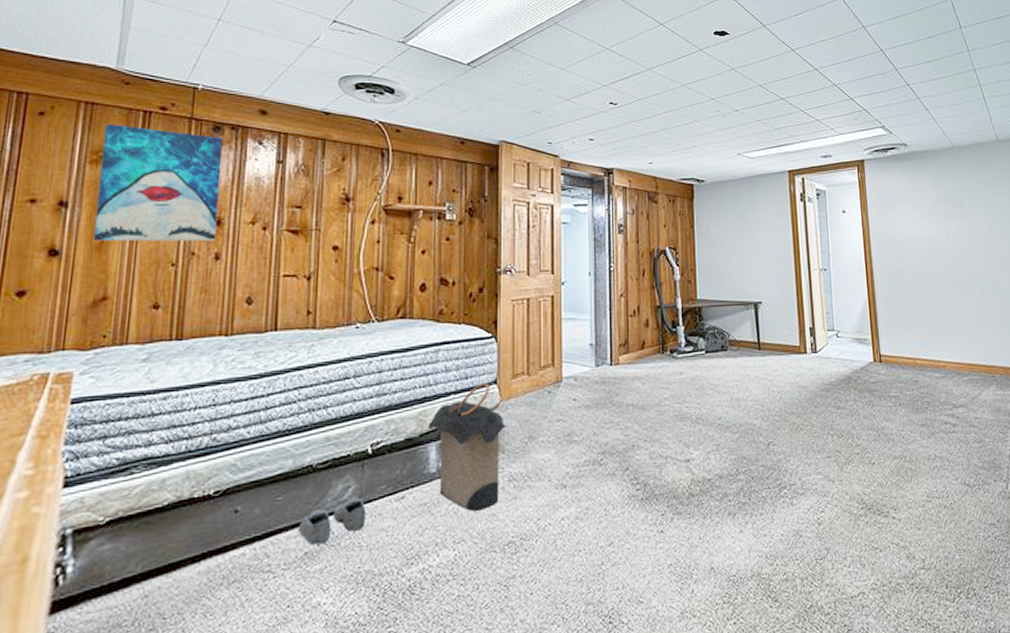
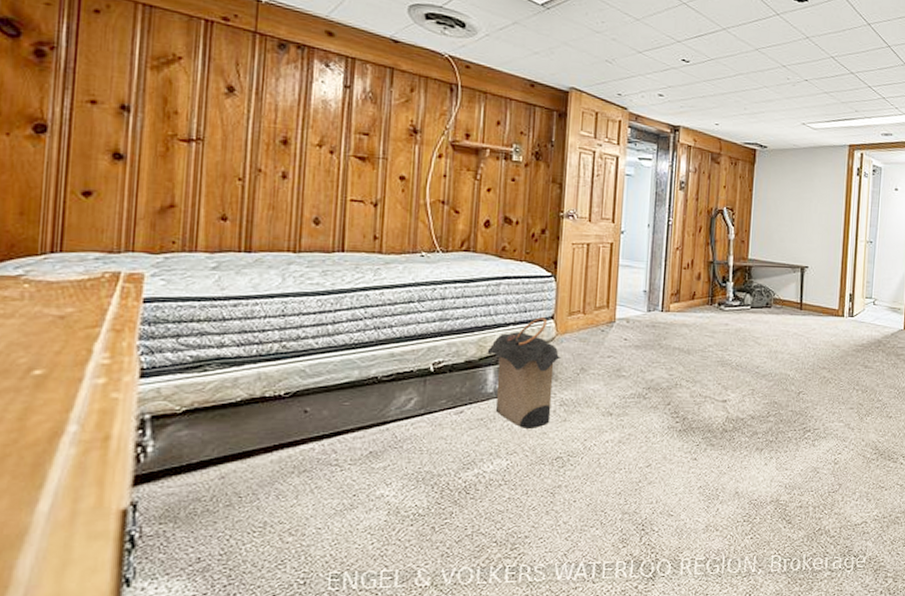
wall art: present [93,123,224,242] -> none [157,29,289,161]
shoe: present [298,497,366,545] -> none [363,408,427,446]

